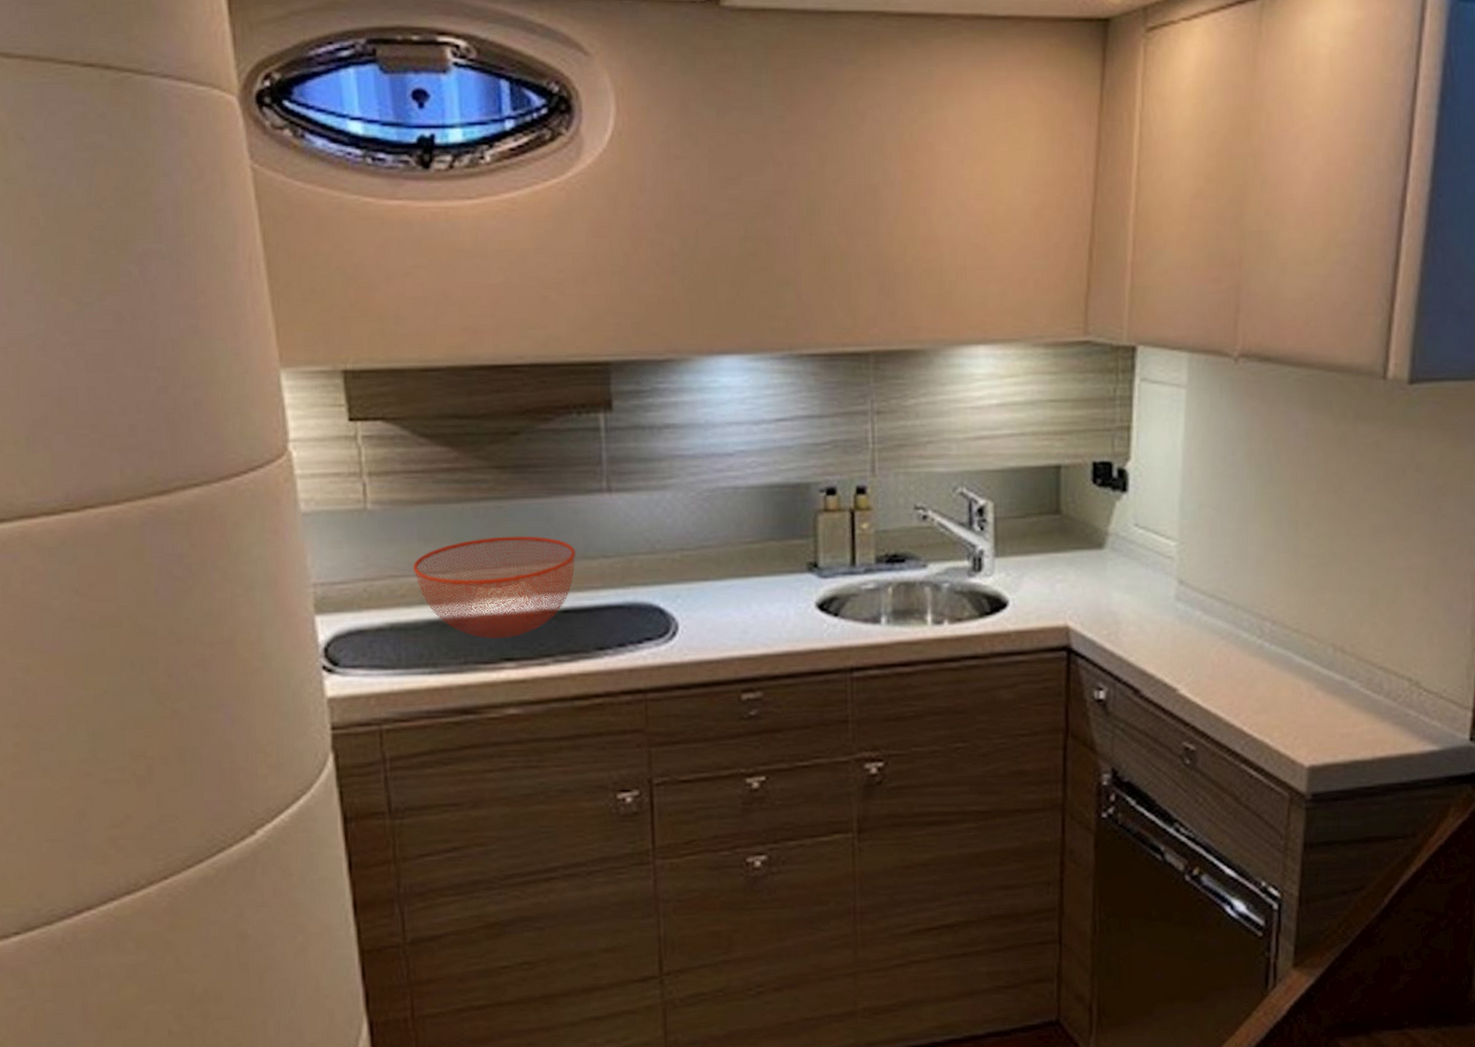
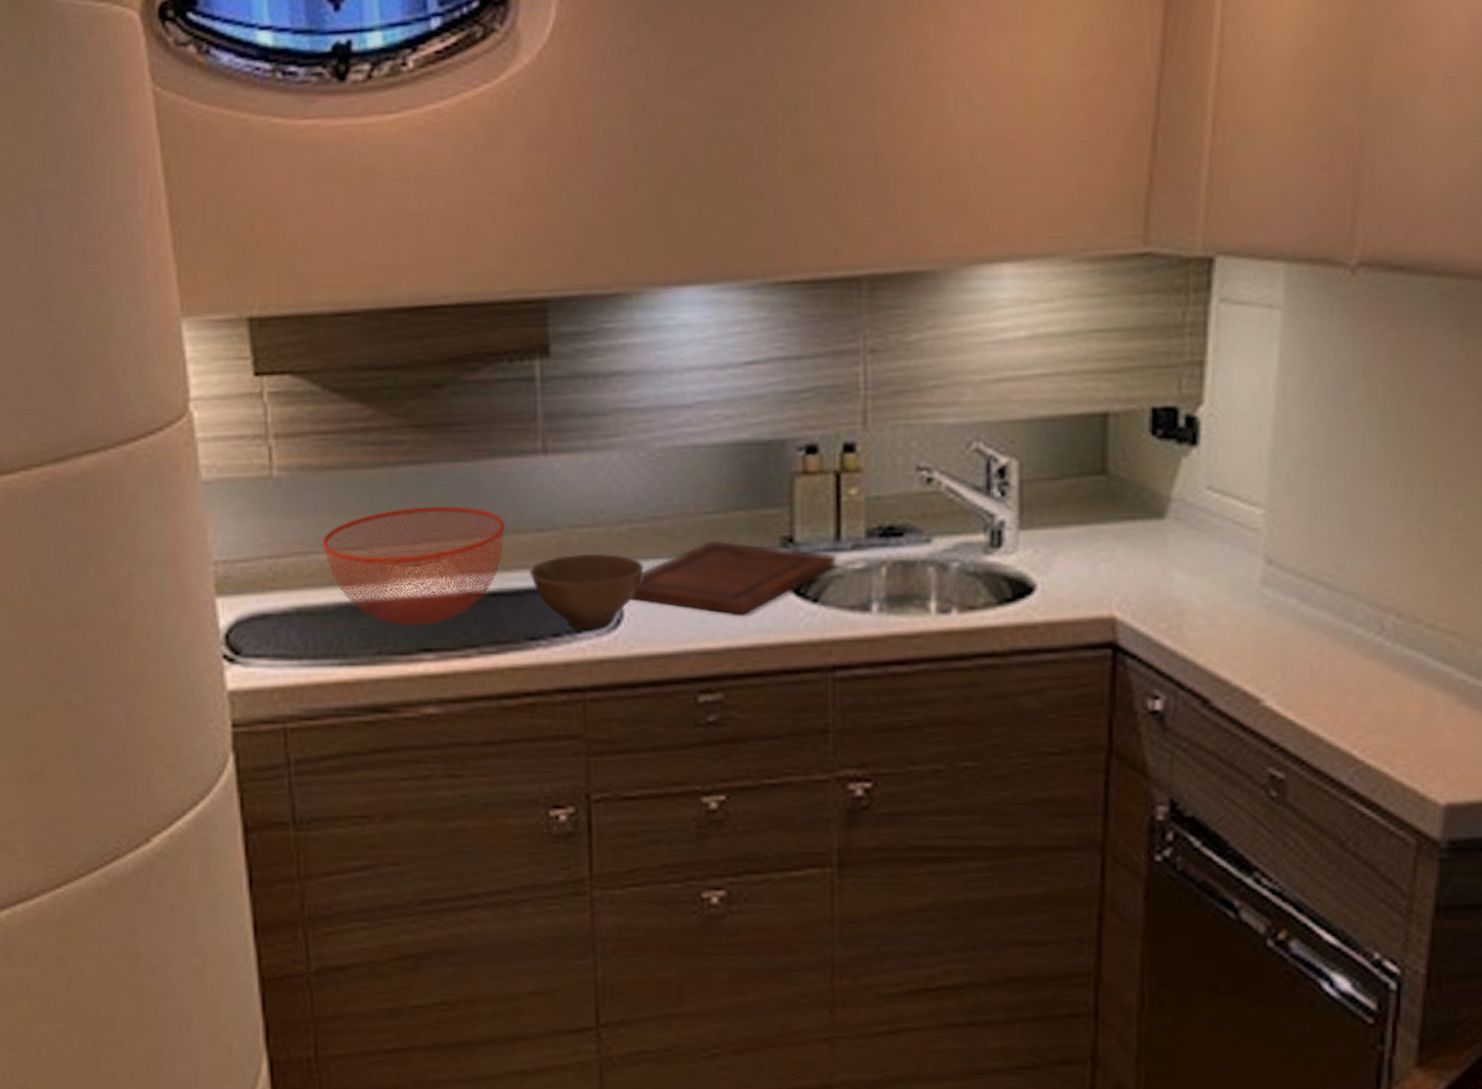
bowl: none [597,576,696,641] -> present [529,553,646,630]
cutting board: none [685,564,854,628] -> present [632,539,838,617]

